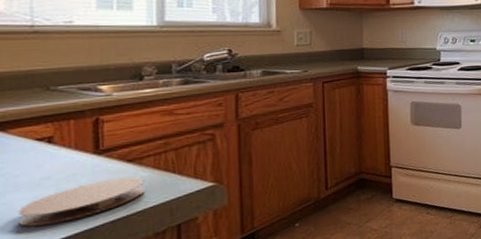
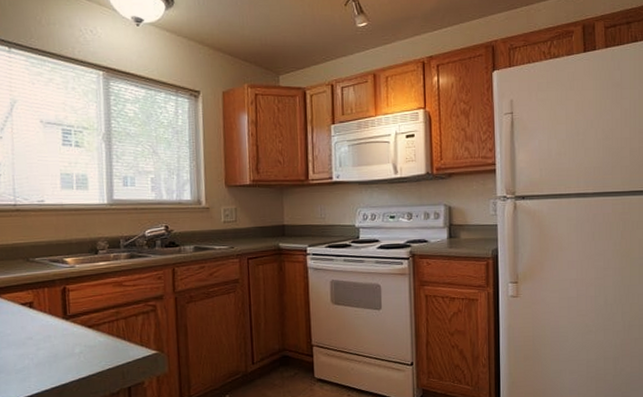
coaster: present [17,176,145,227] -> none [10,341,102,379]

